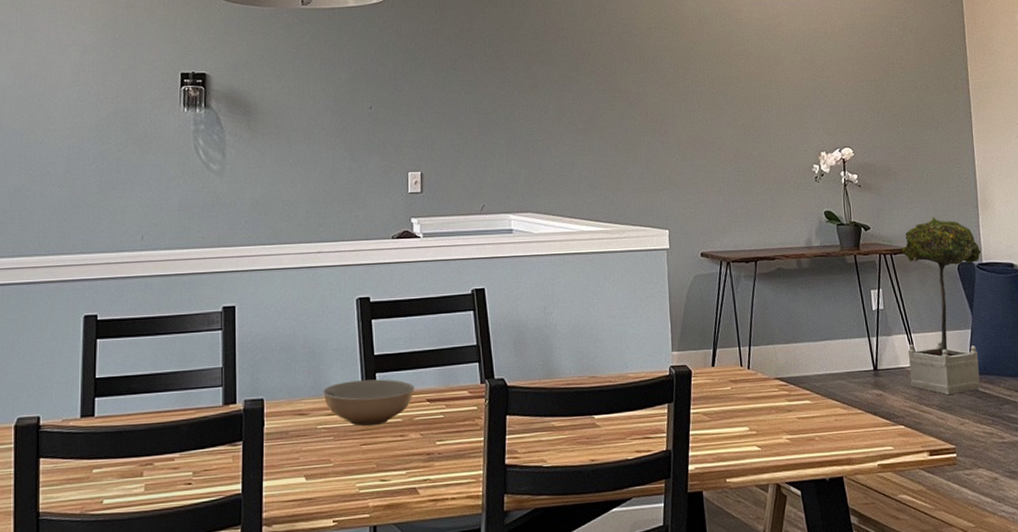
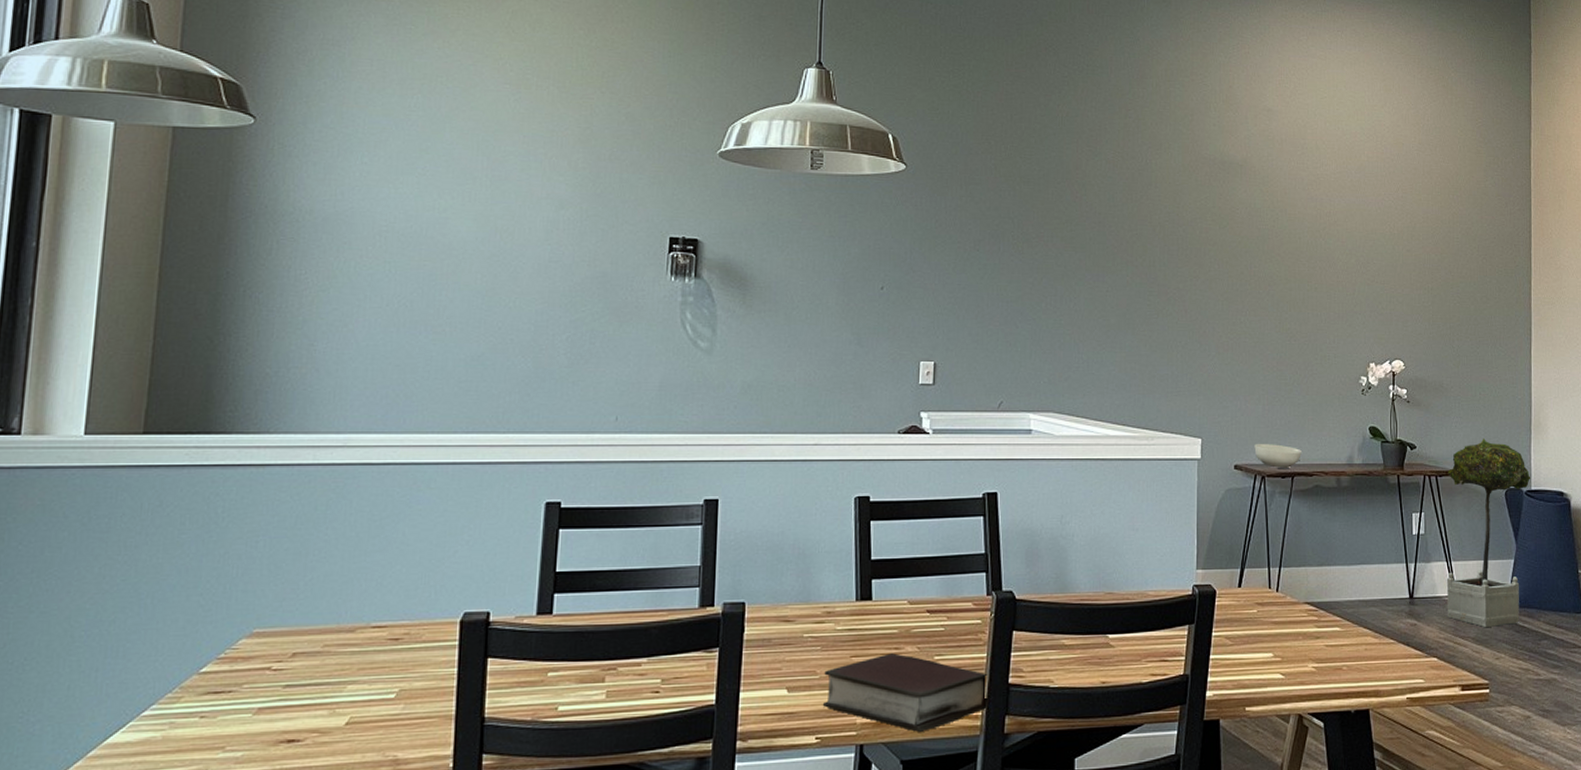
bowl: present [322,379,415,427] -> none [811,586,914,637]
bible: none [337,440,488,512] -> present [822,653,989,732]
bowl: none [718,231,764,255] -> present [1254,443,1303,469]

